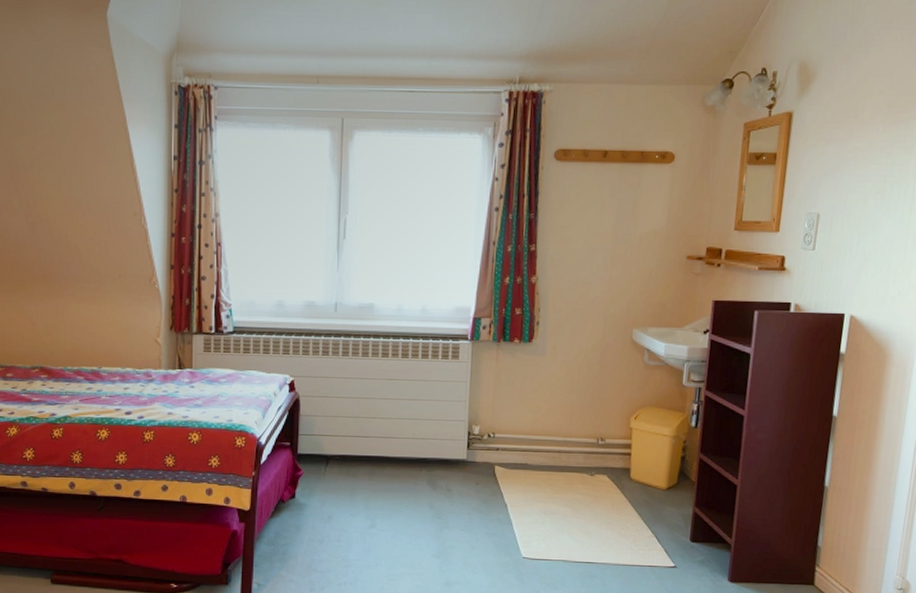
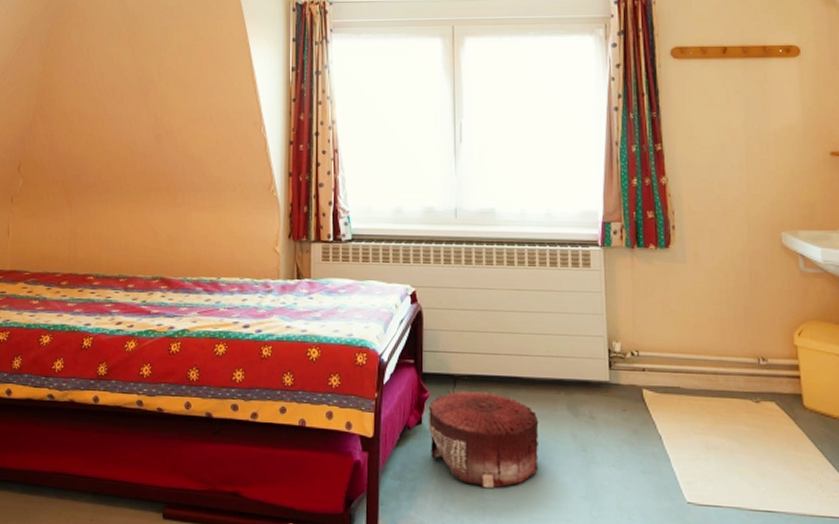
pouf: none [300,468,401,551] -> present [428,390,539,489]

